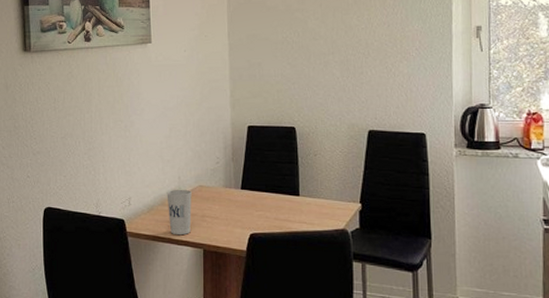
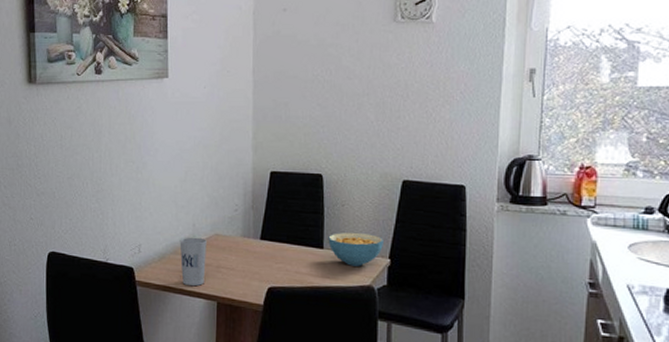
cereal bowl: none [303,180,354,211] -> present [328,233,383,266]

